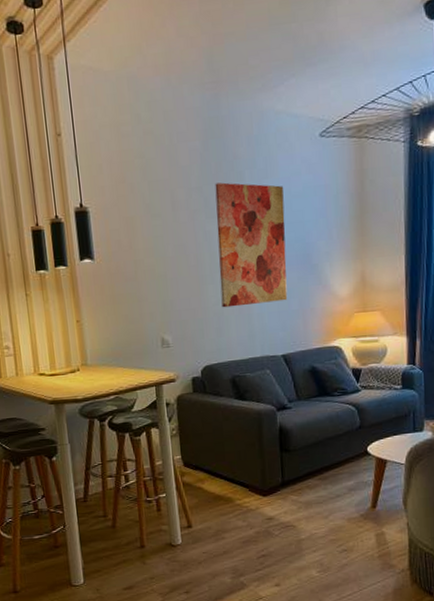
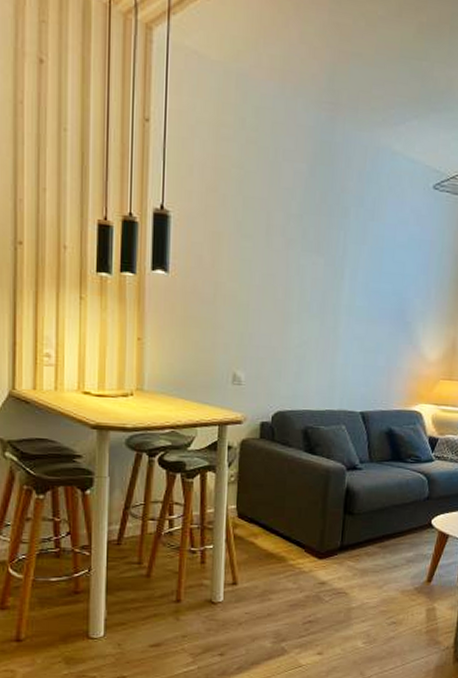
wall art: present [215,182,288,308] -> none [305,214,389,355]

